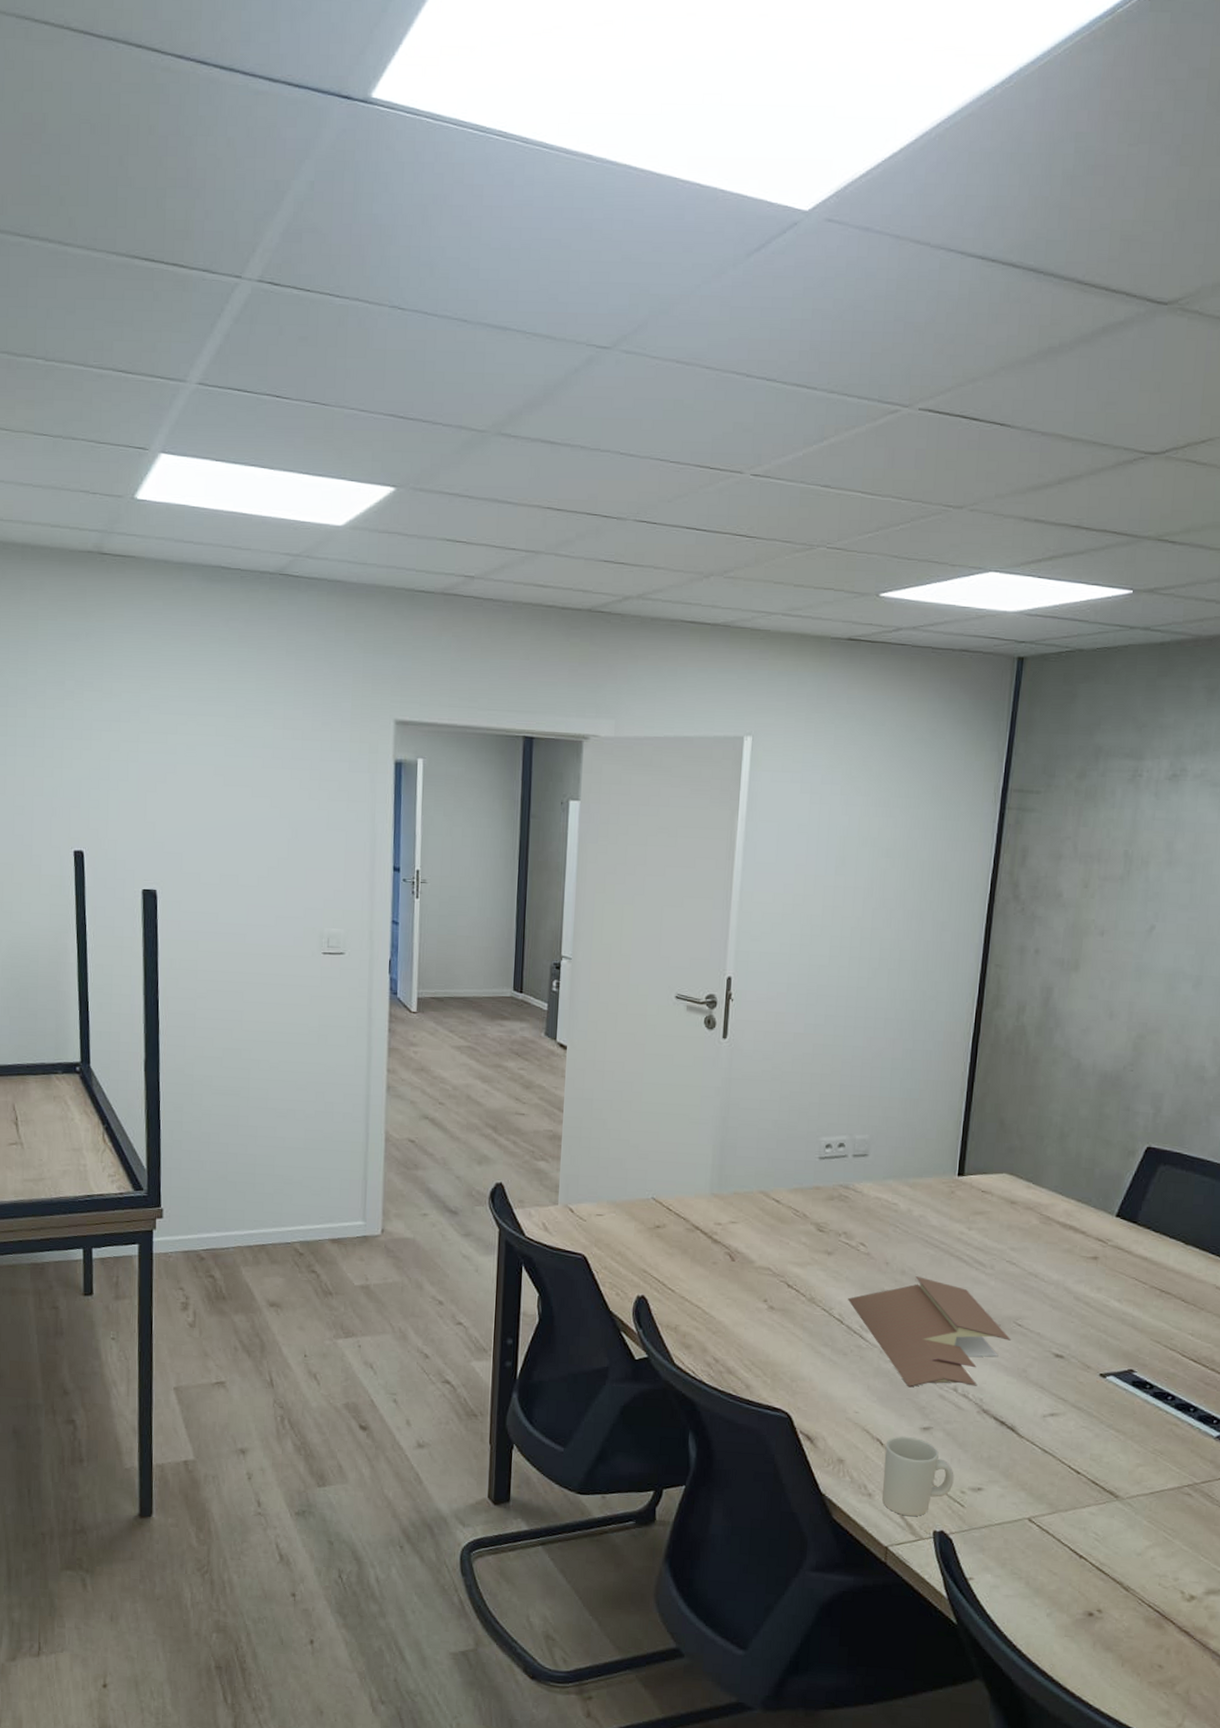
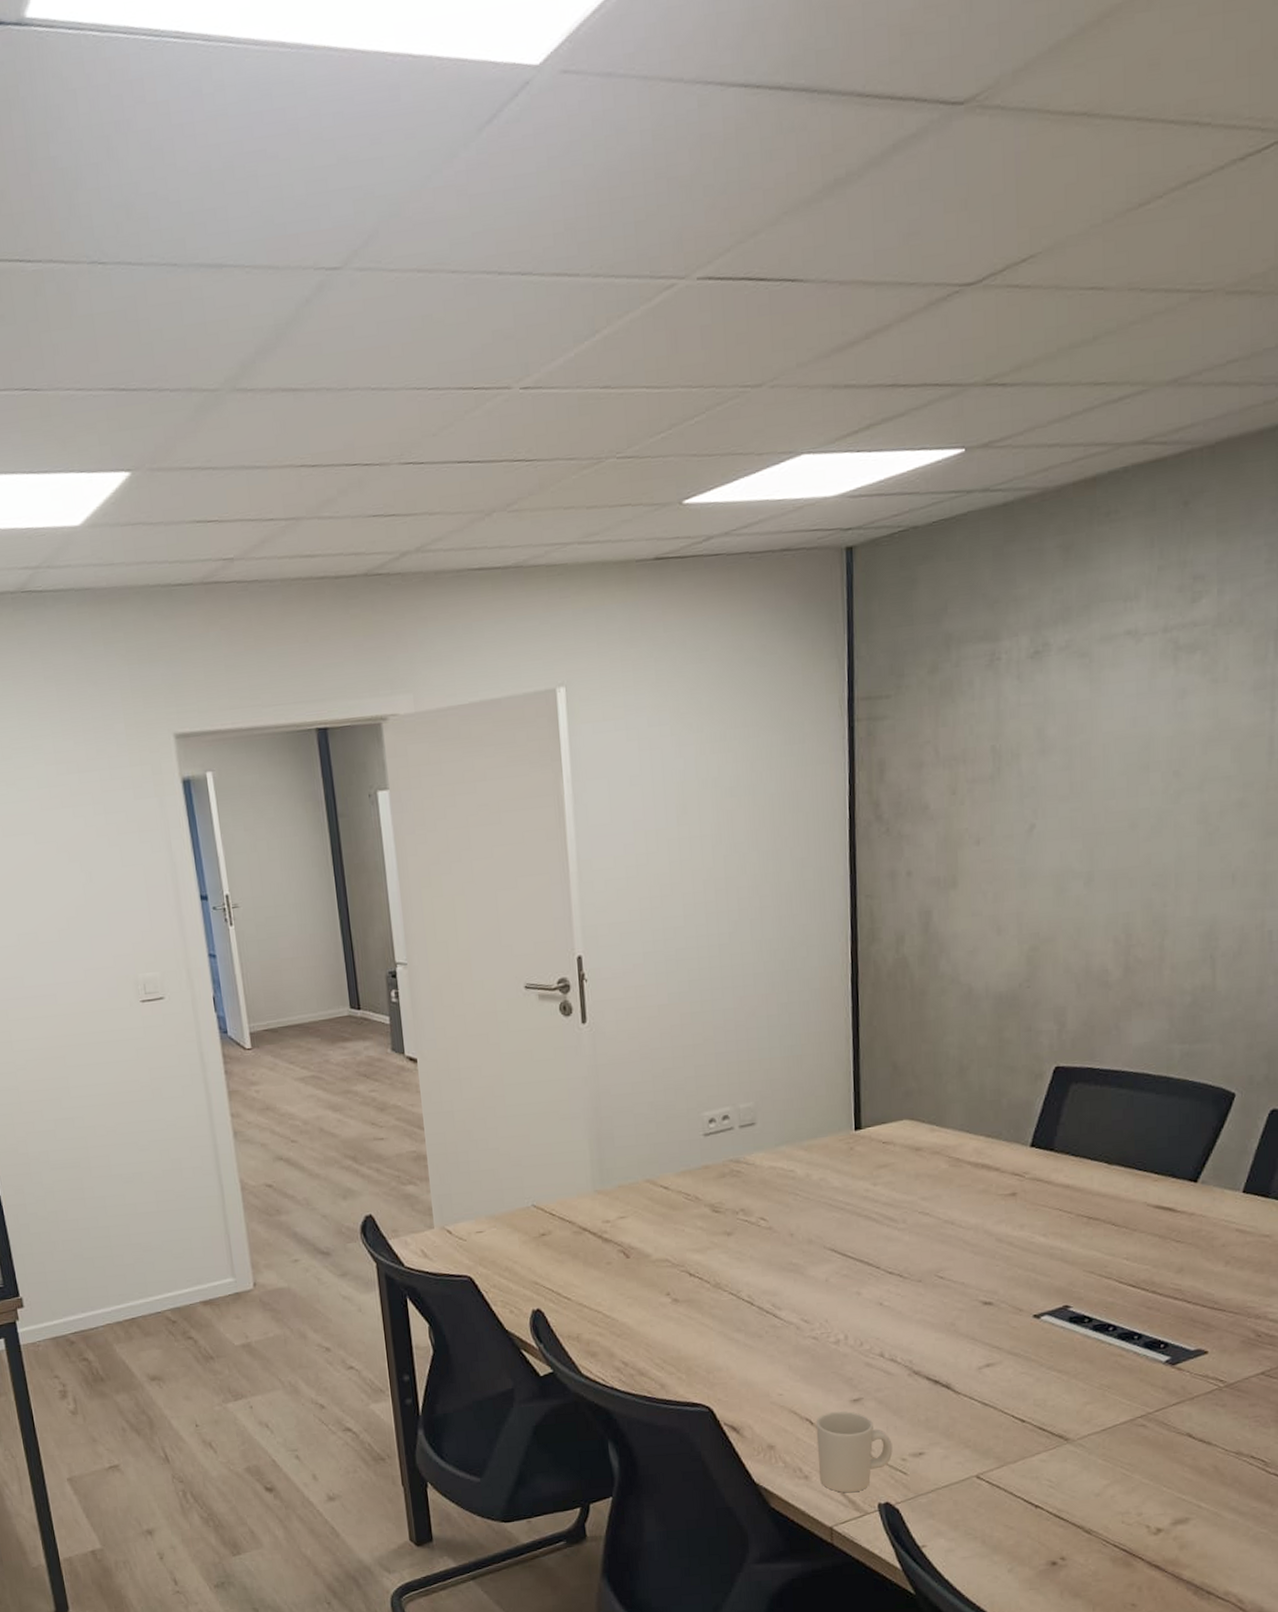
papers: present [848,1276,1011,1387] -> none [755,1243,934,1361]

